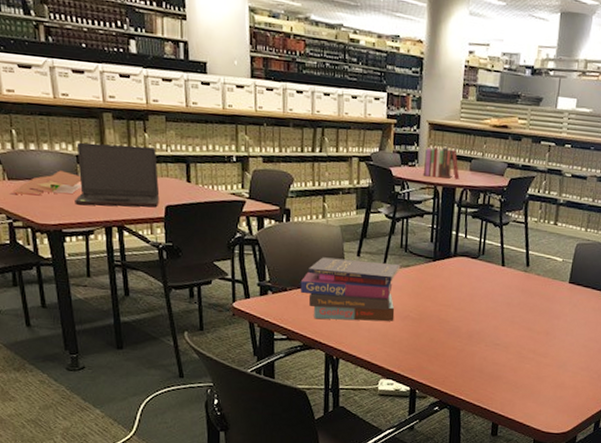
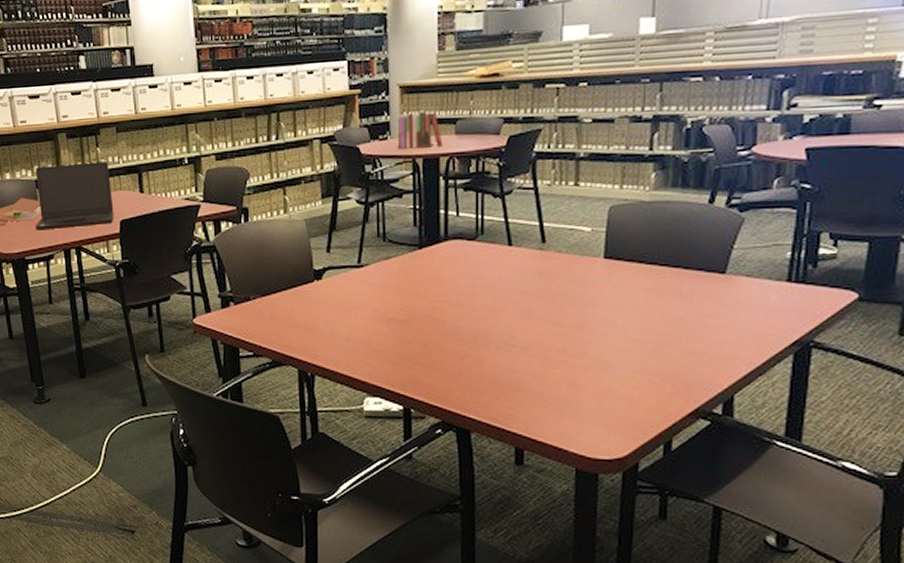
books: present [300,257,401,321] -> none [264,256,379,330]

